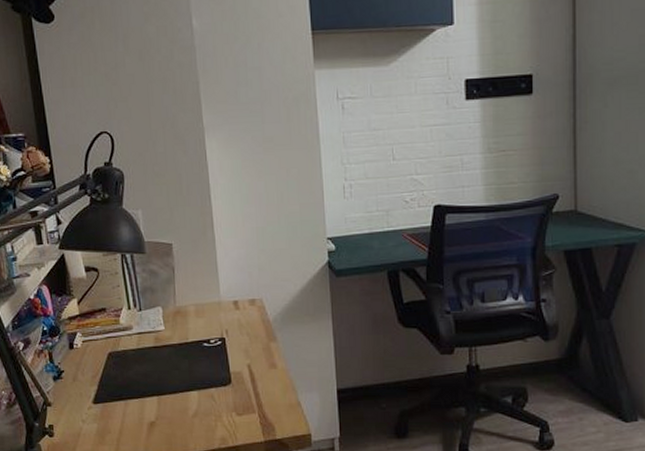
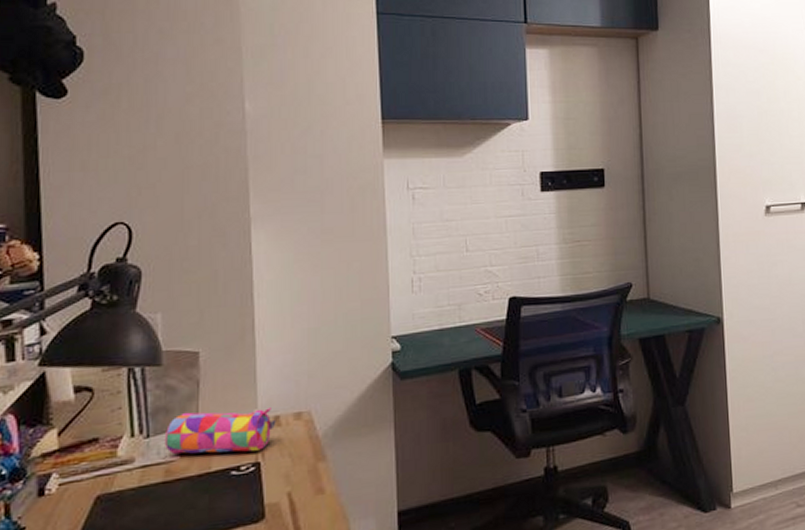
pencil case: none [152,292,236,328] -> present [164,408,276,455]

